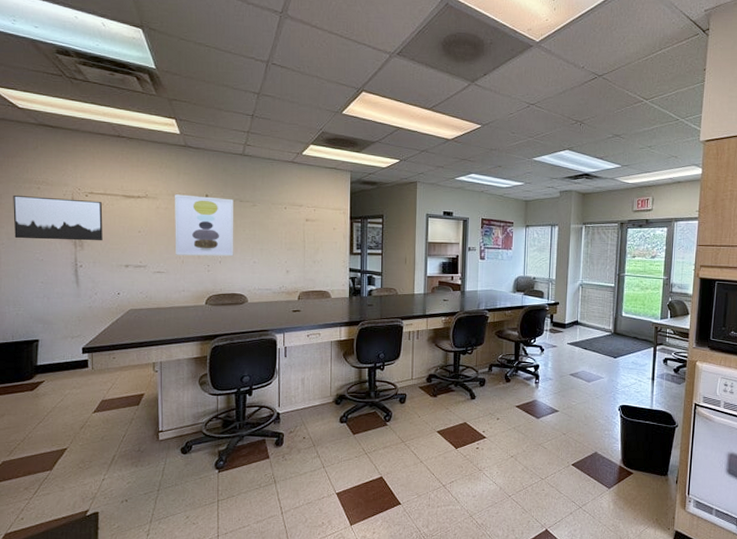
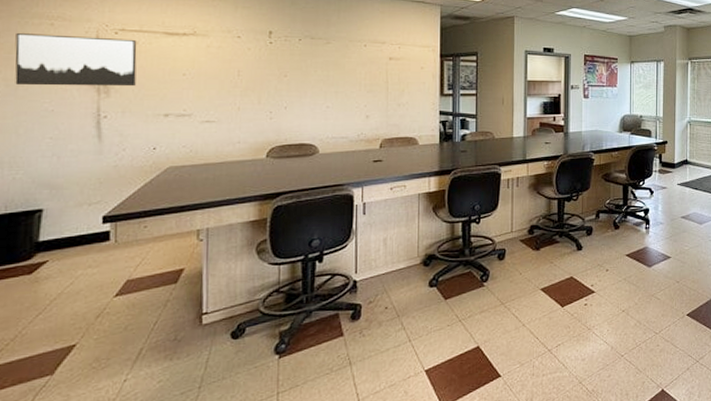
wall art: present [175,194,234,257] -> none [229,31,303,101]

